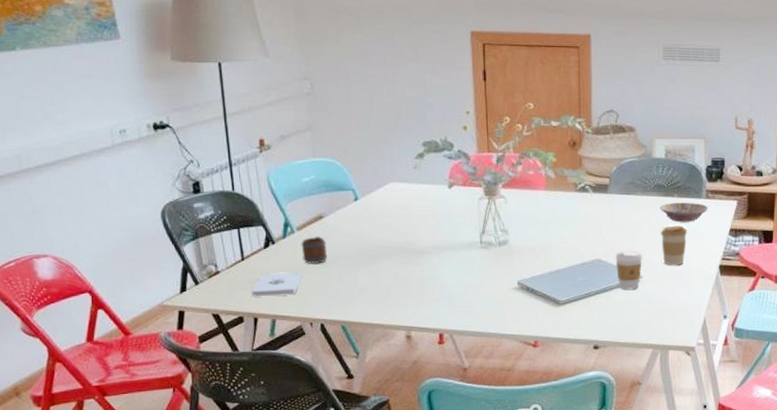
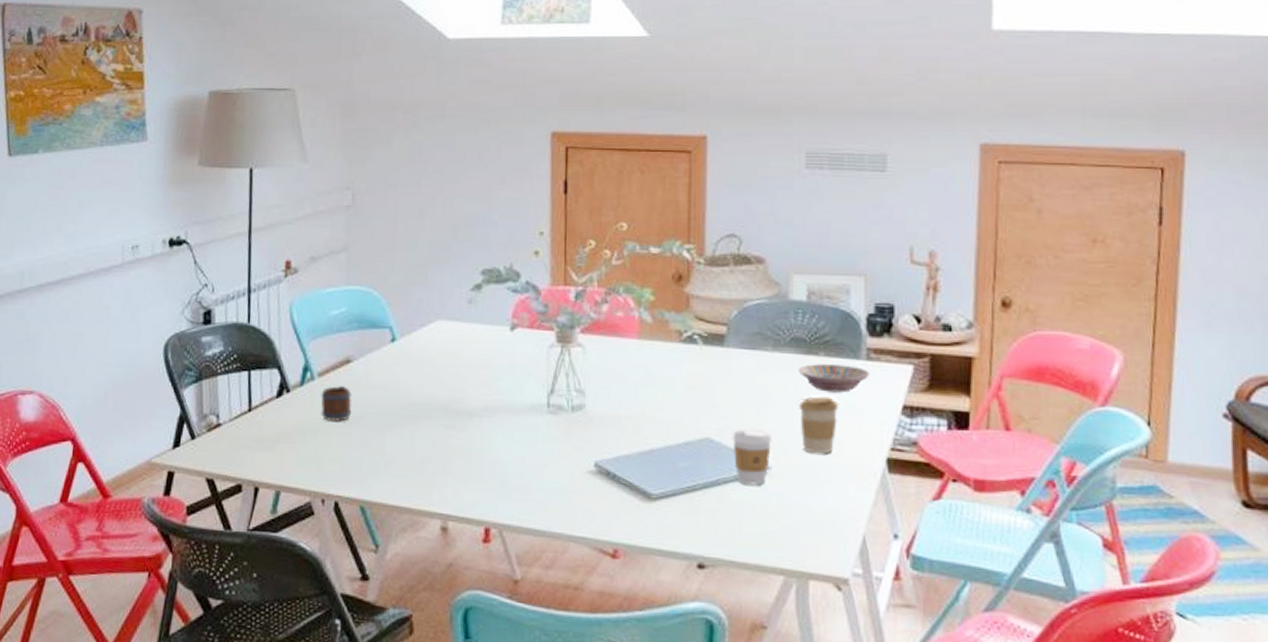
notepad: present [251,272,302,297] -> none [255,430,319,461]

